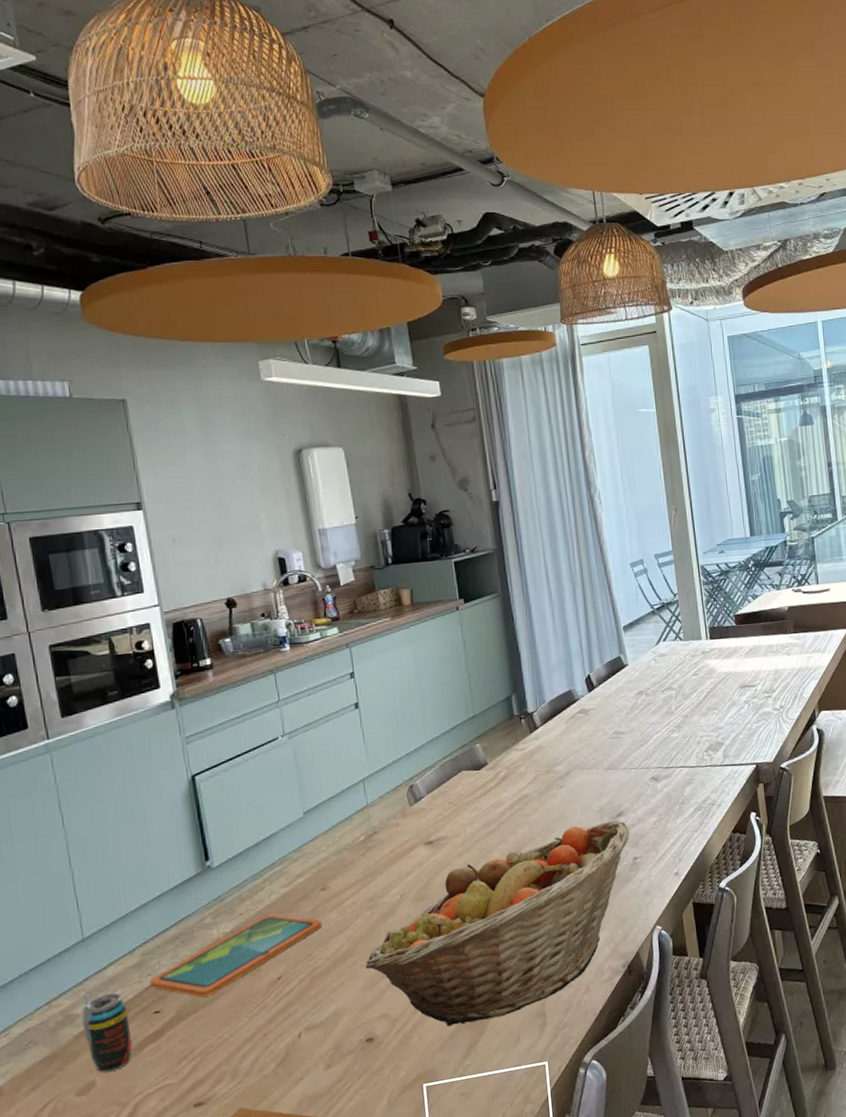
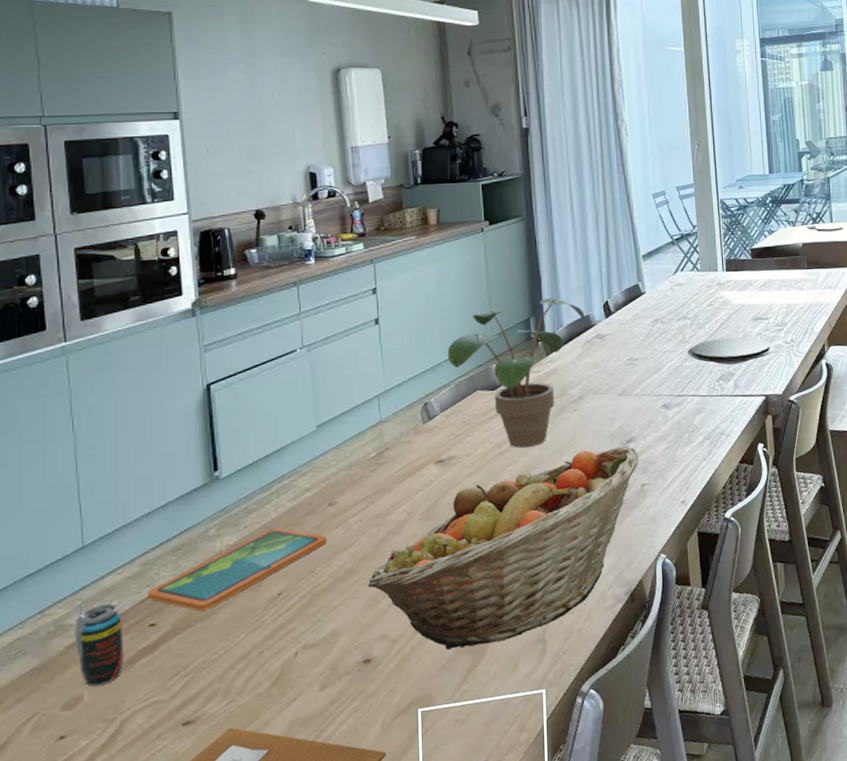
potted plant: none [429,674,567,826] -> present [447,298,585,448]
plate: none [673,705,764,735] -> present [687,336,775,365]

